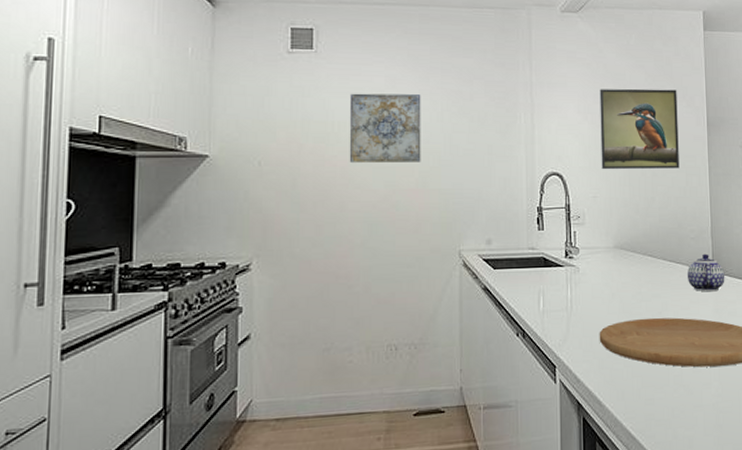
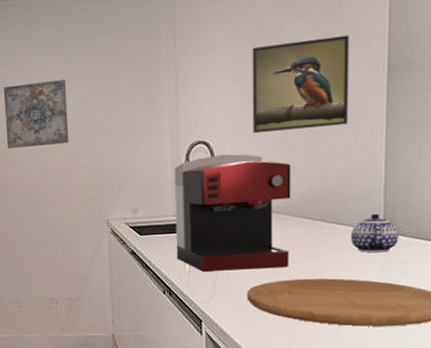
coffee maker: none [529,187,637,311] -> present [174,154,291,272]

